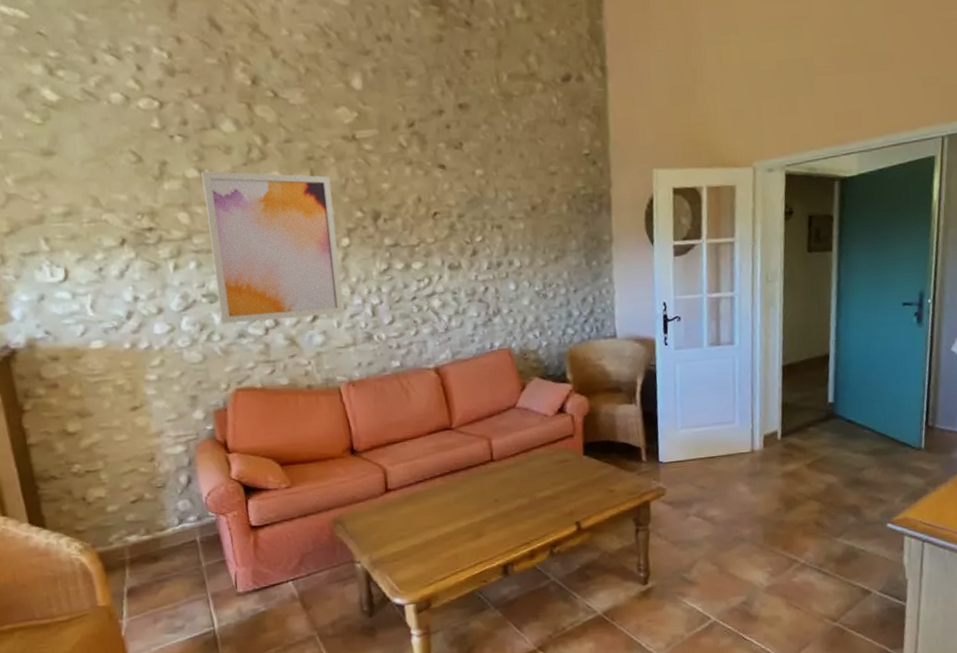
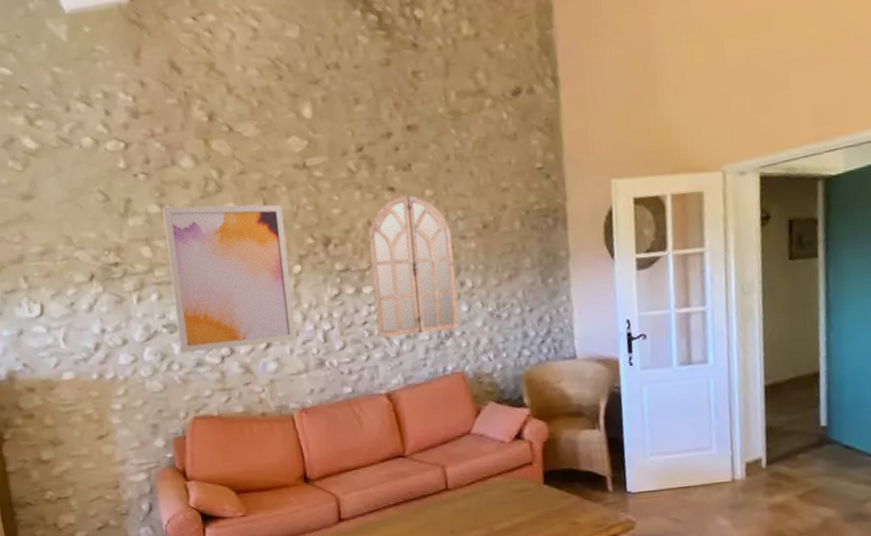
home mirror: none [418,173,507,314] -> present [368,195,460,338]

